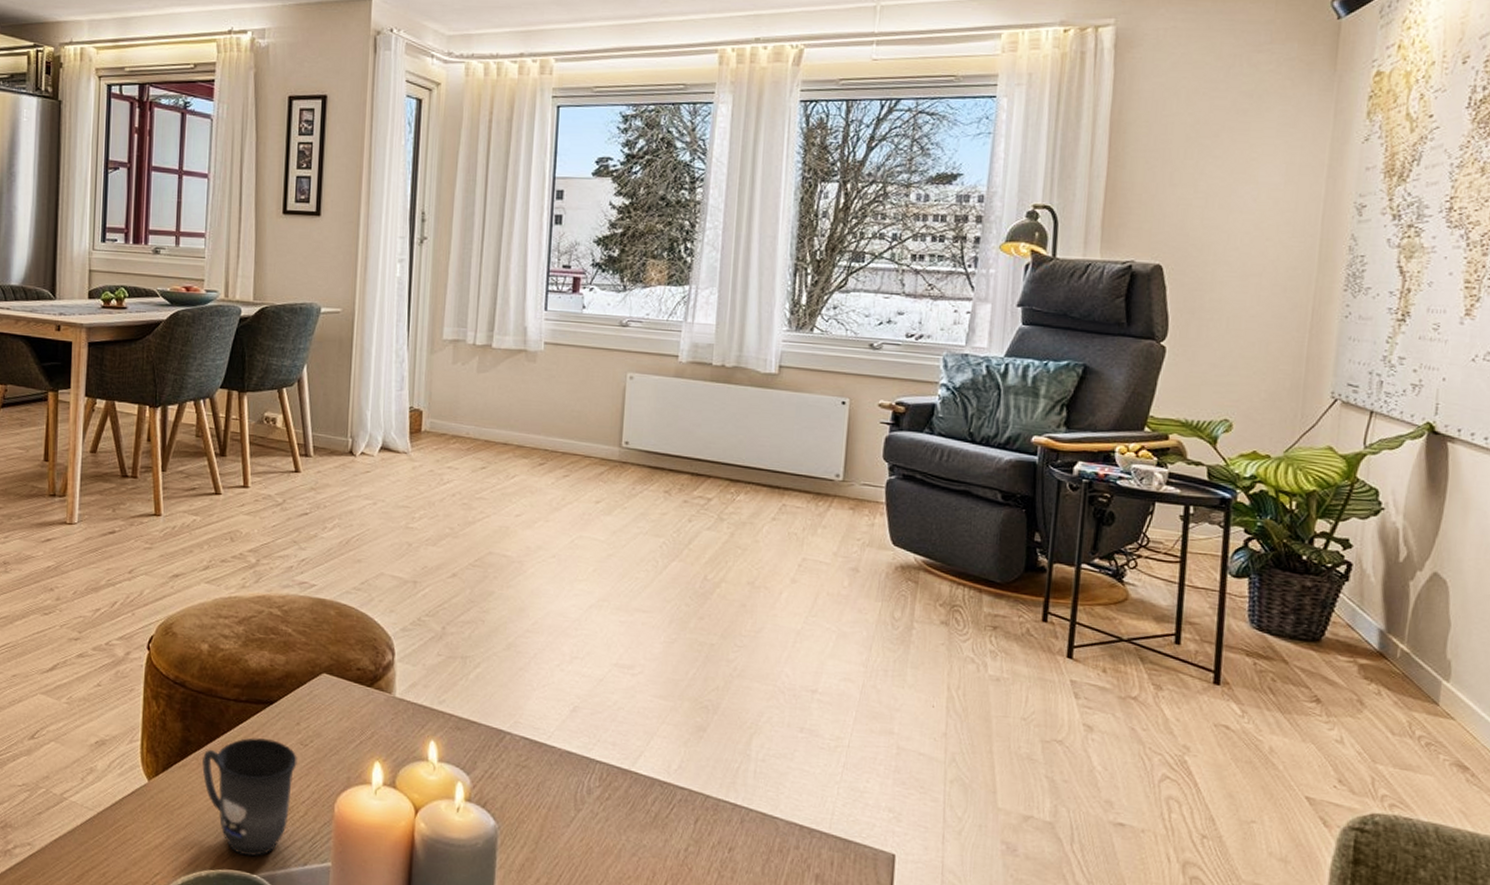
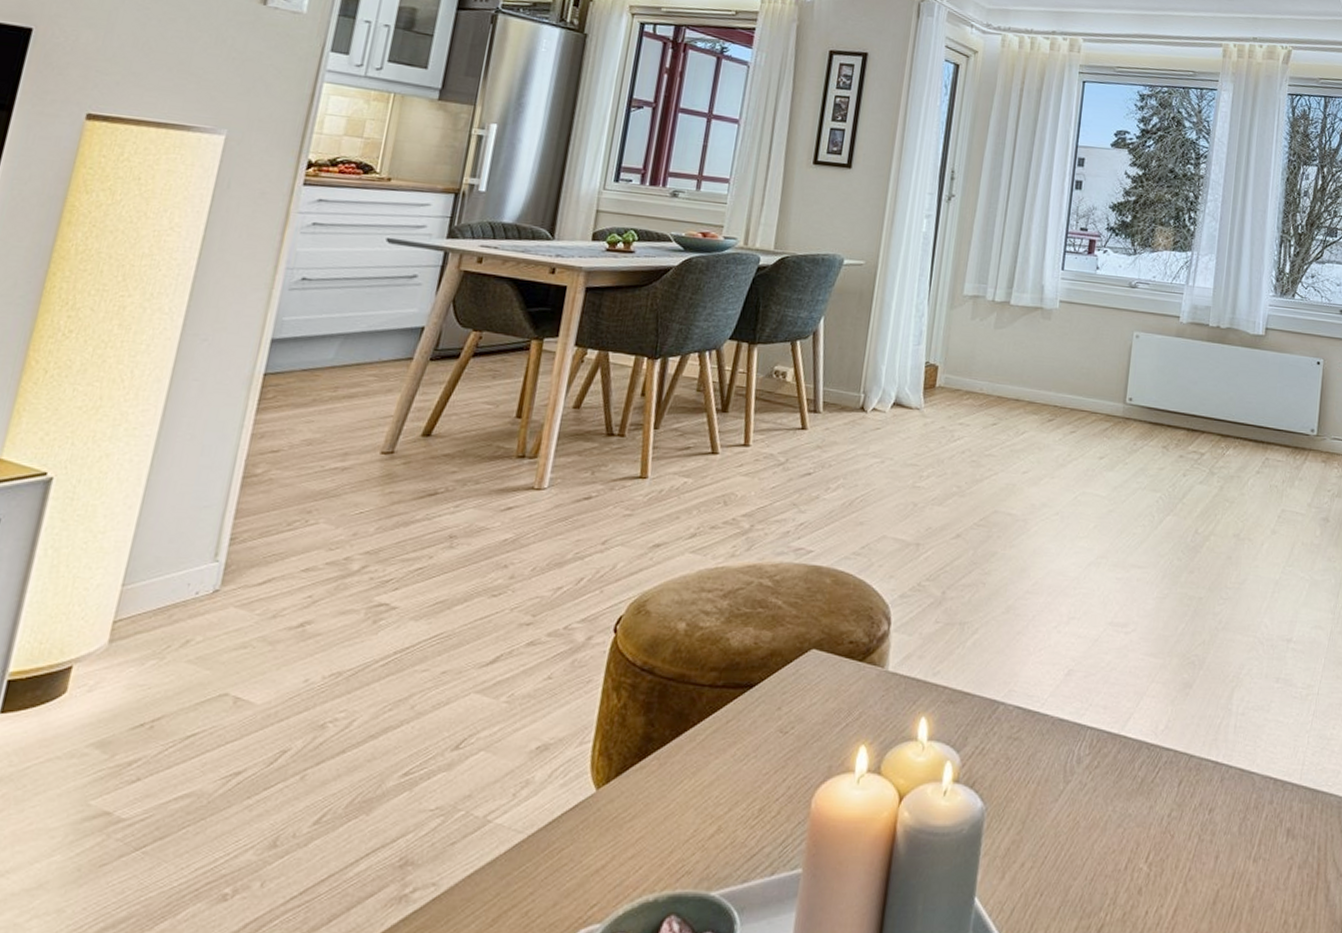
mug: present [202,738,297,857] -> none [663,728,775,871]

